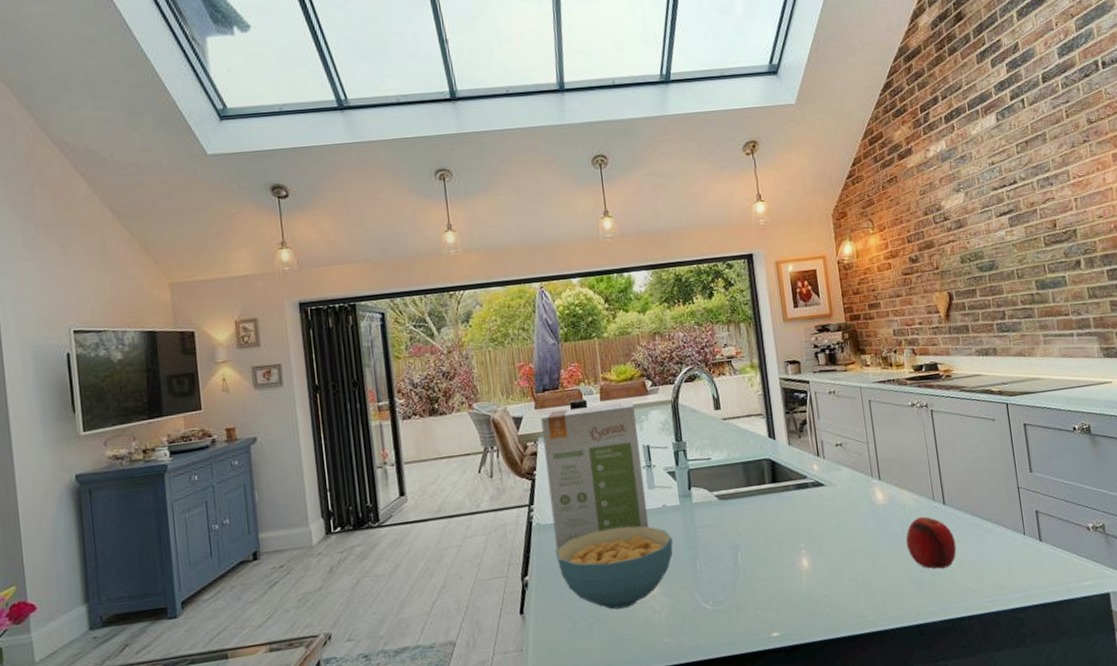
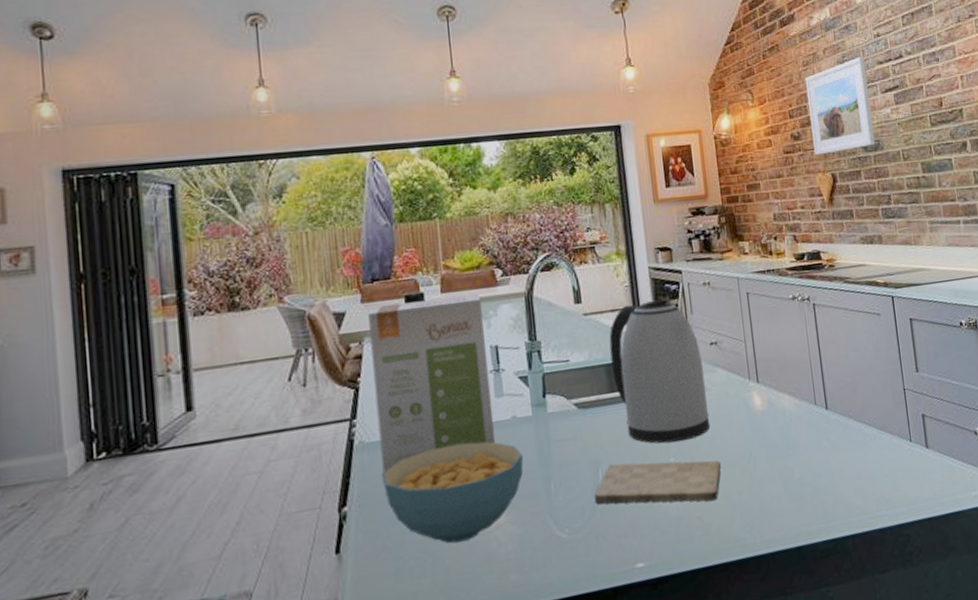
cutting board: none [734,547,847,583] -> present [594,460,721,505]
kettle: none [745,406,836,531] -> present [609,300,710,444]
fruit: present [906,517,957,569] -> none [786,423,840,483]
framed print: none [922,183,990,276] -> present [804,56,875,155]

